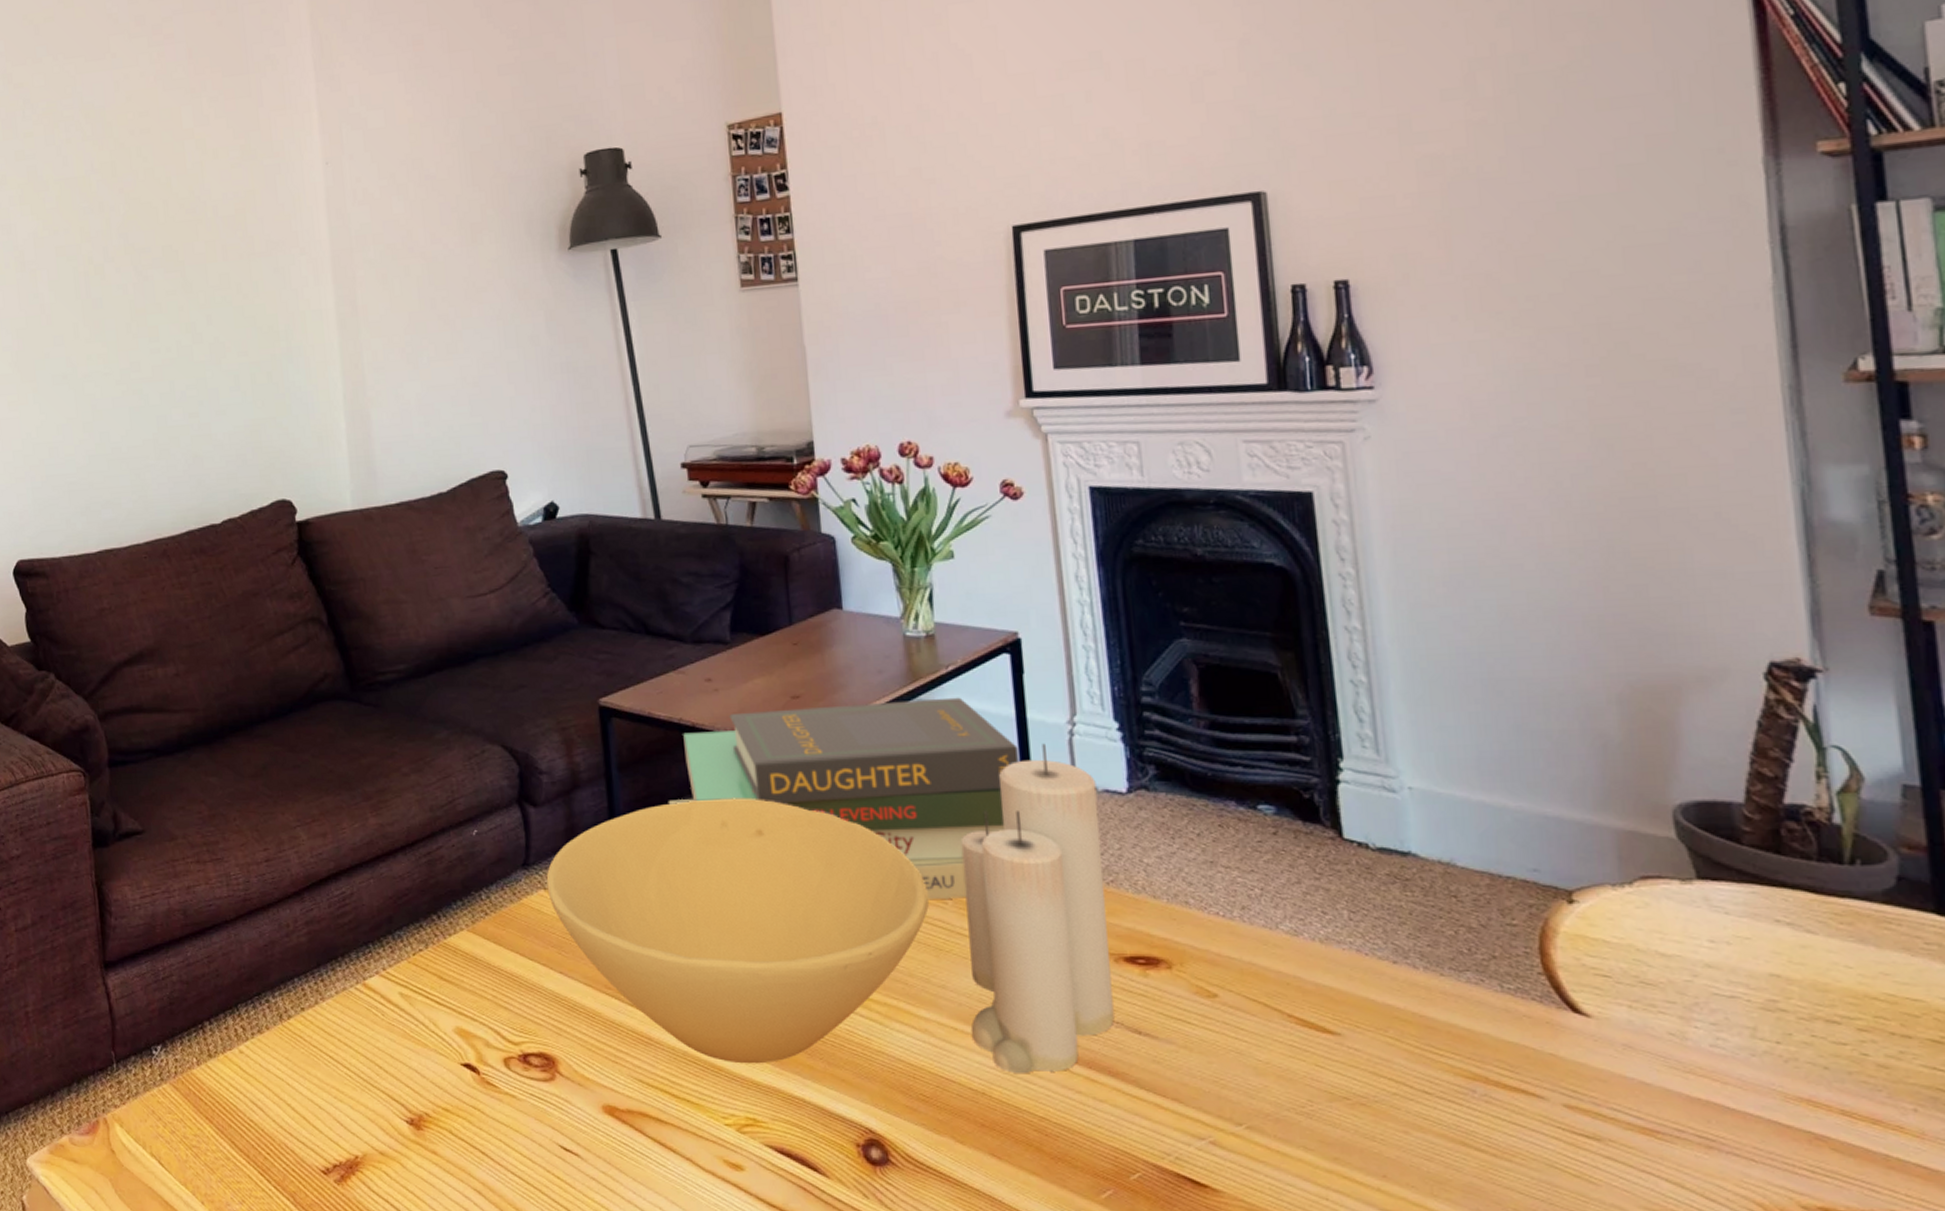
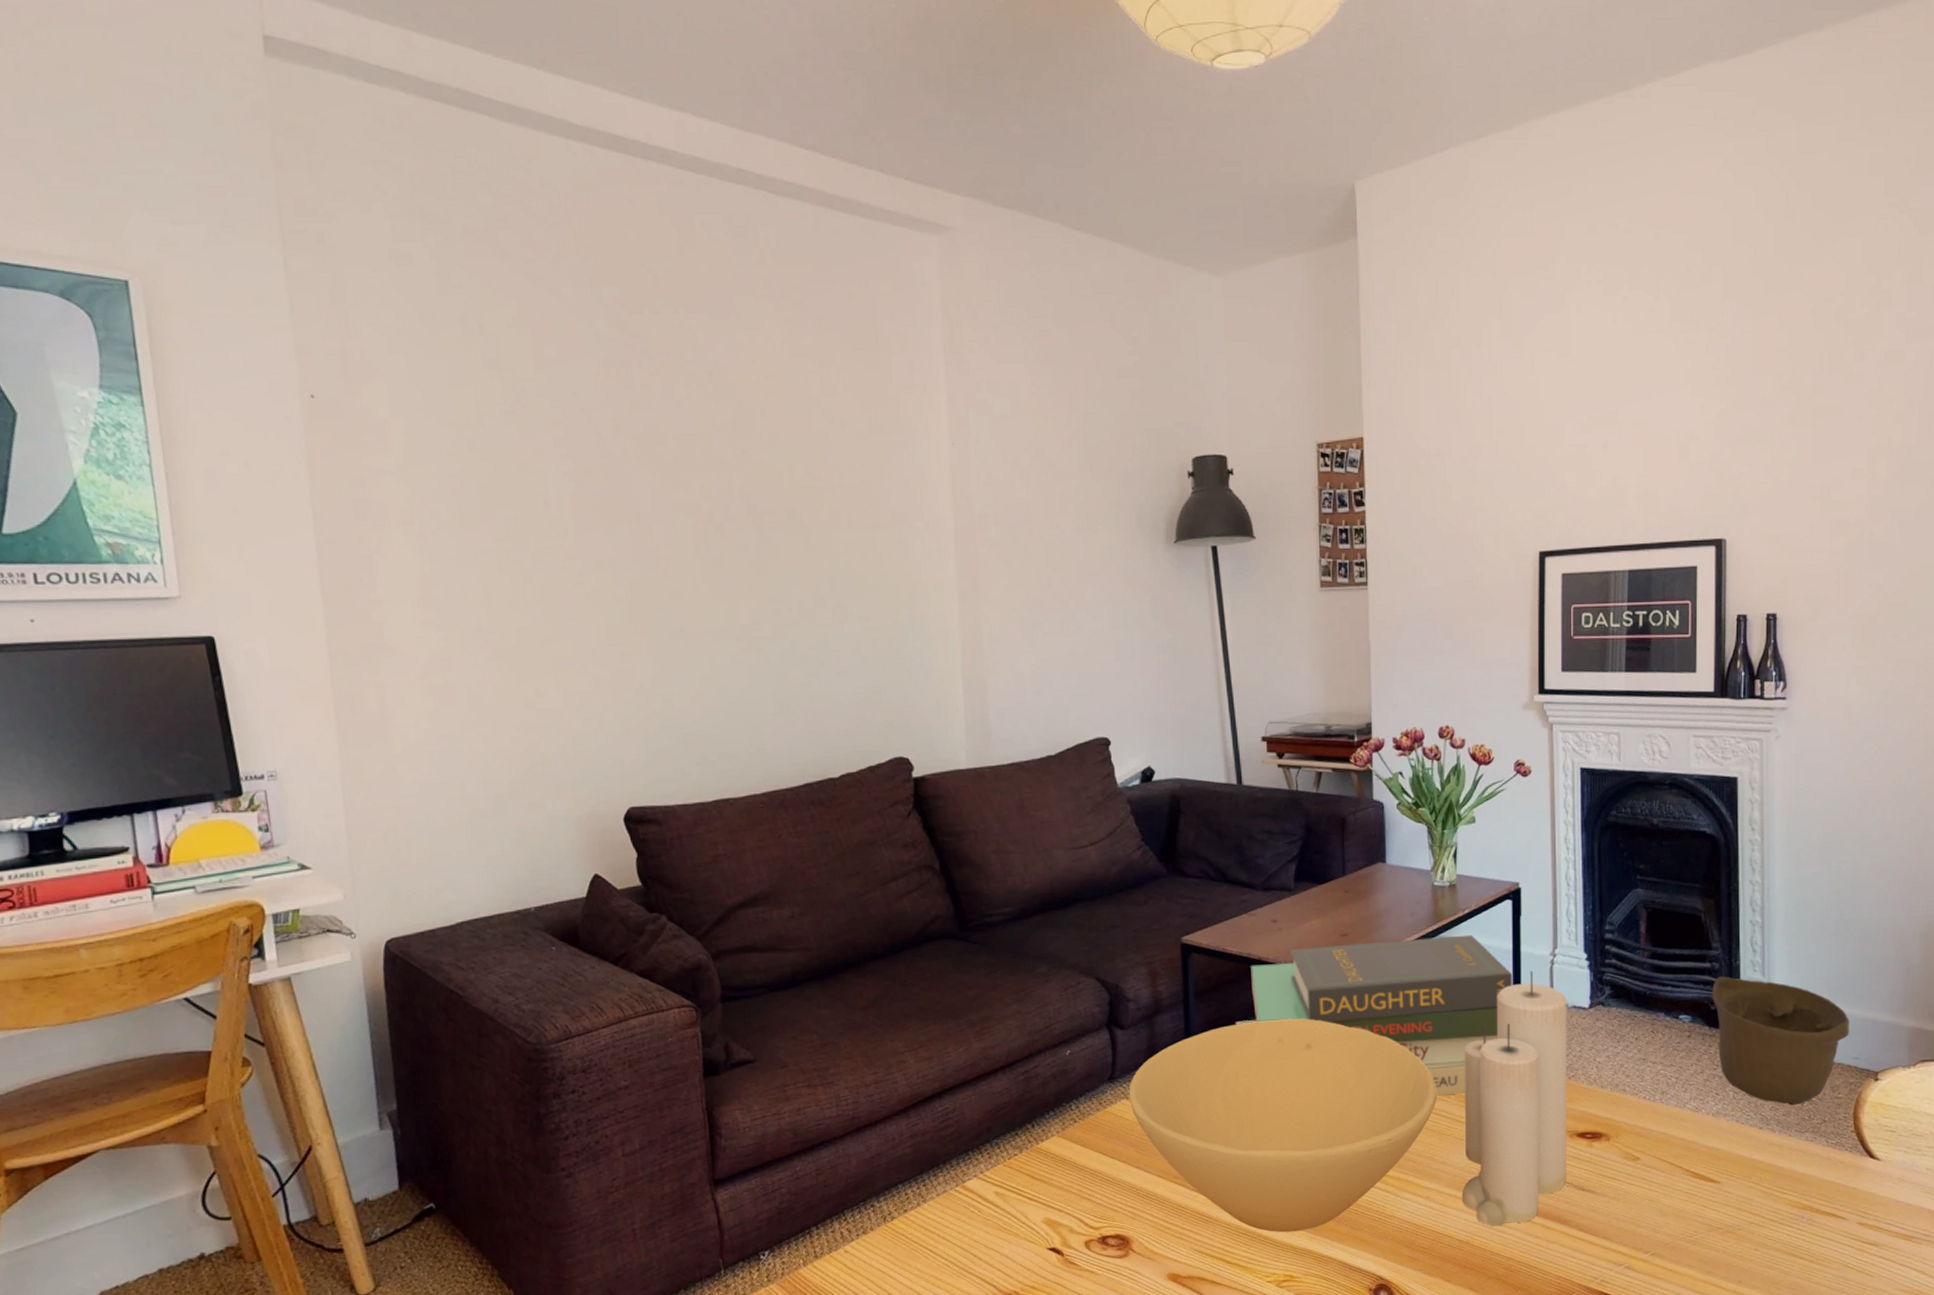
basket: none [1302,754,1520,931] -> present [1712,976,1849,1105]

